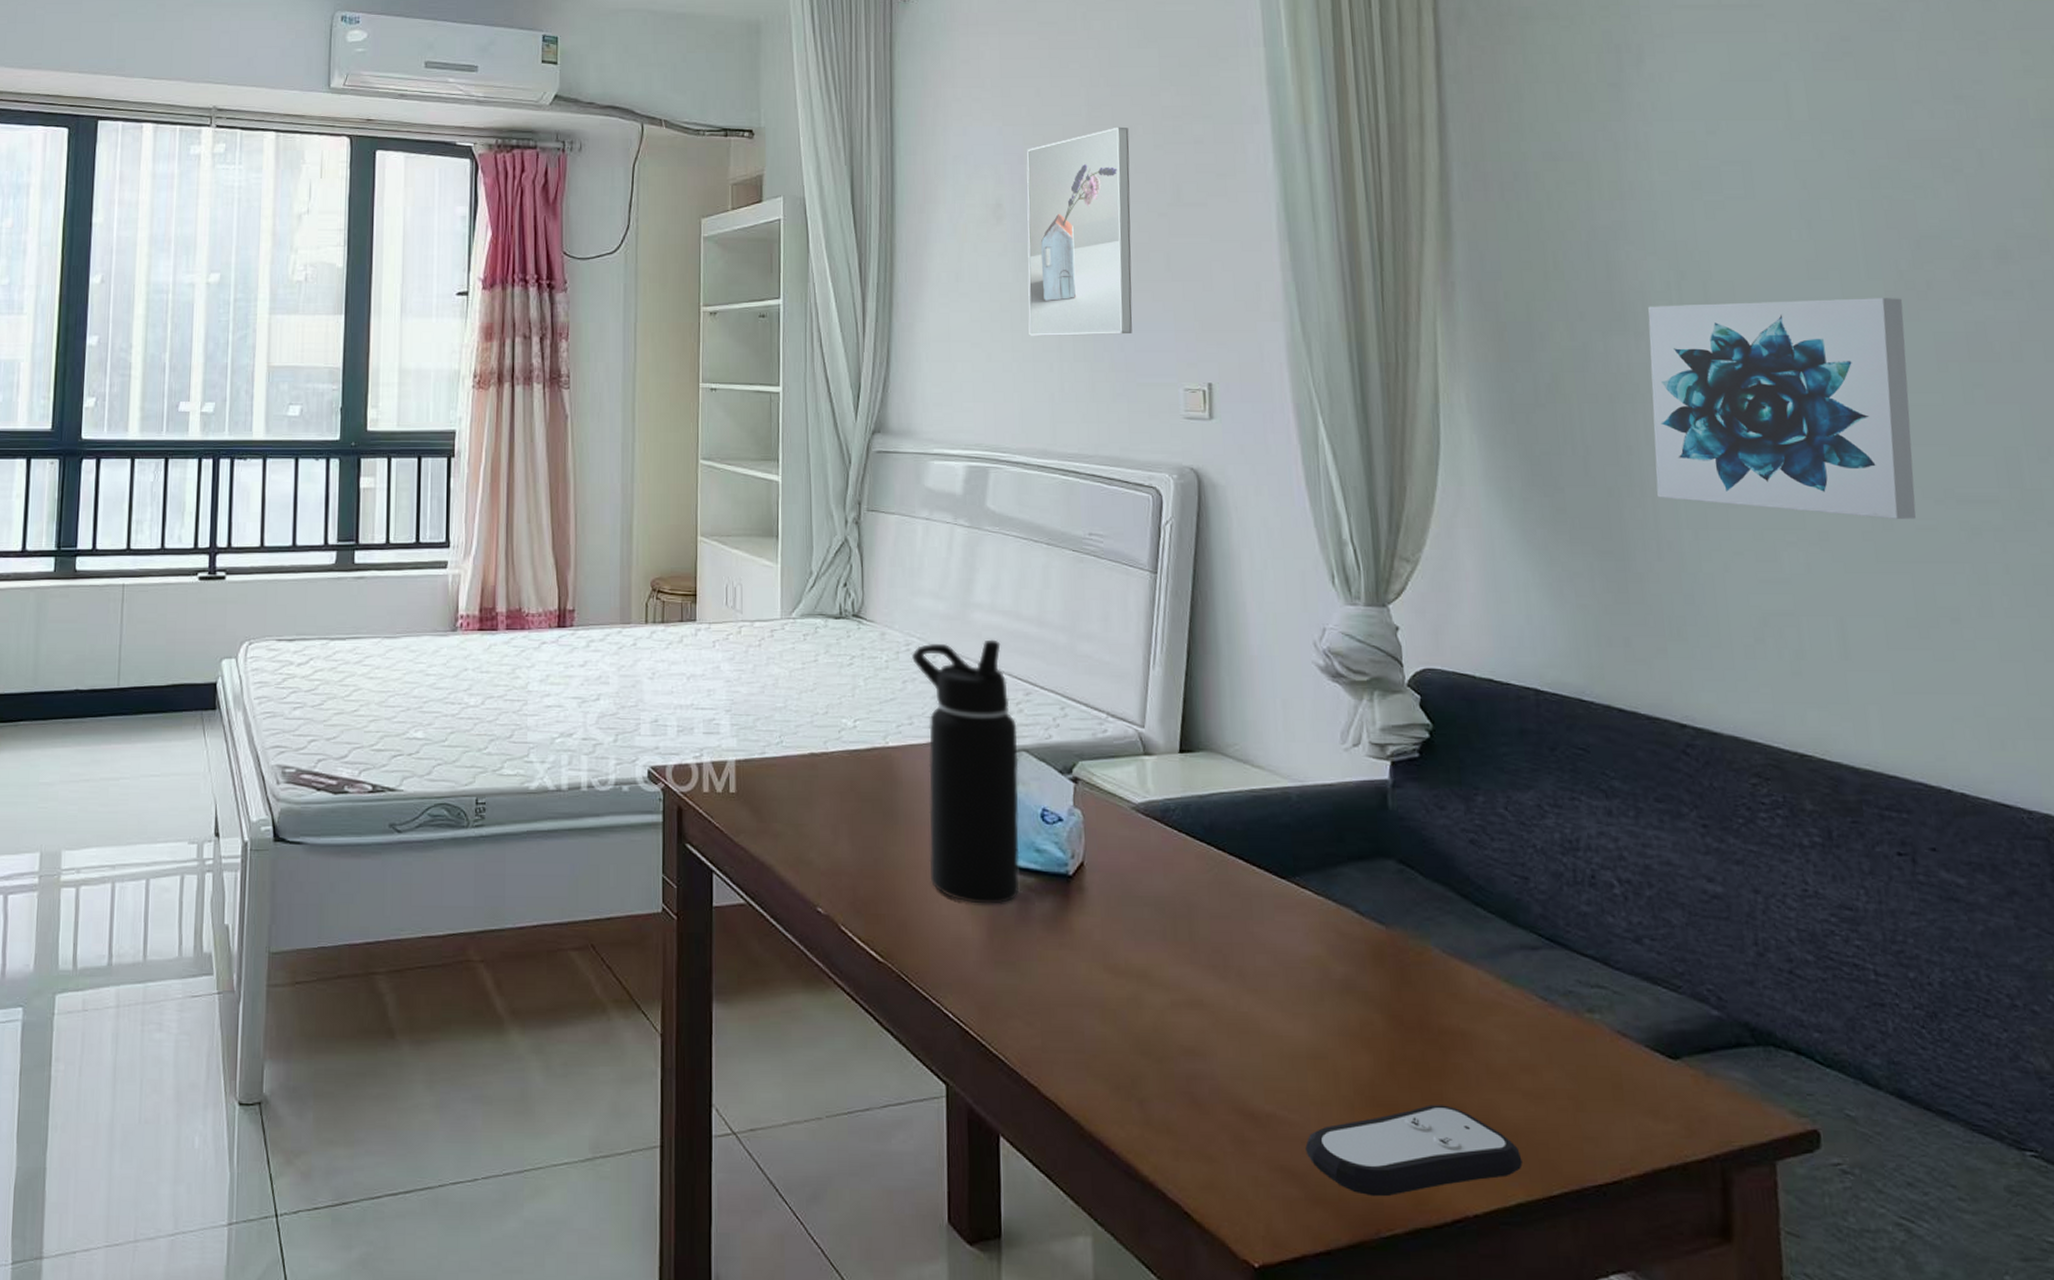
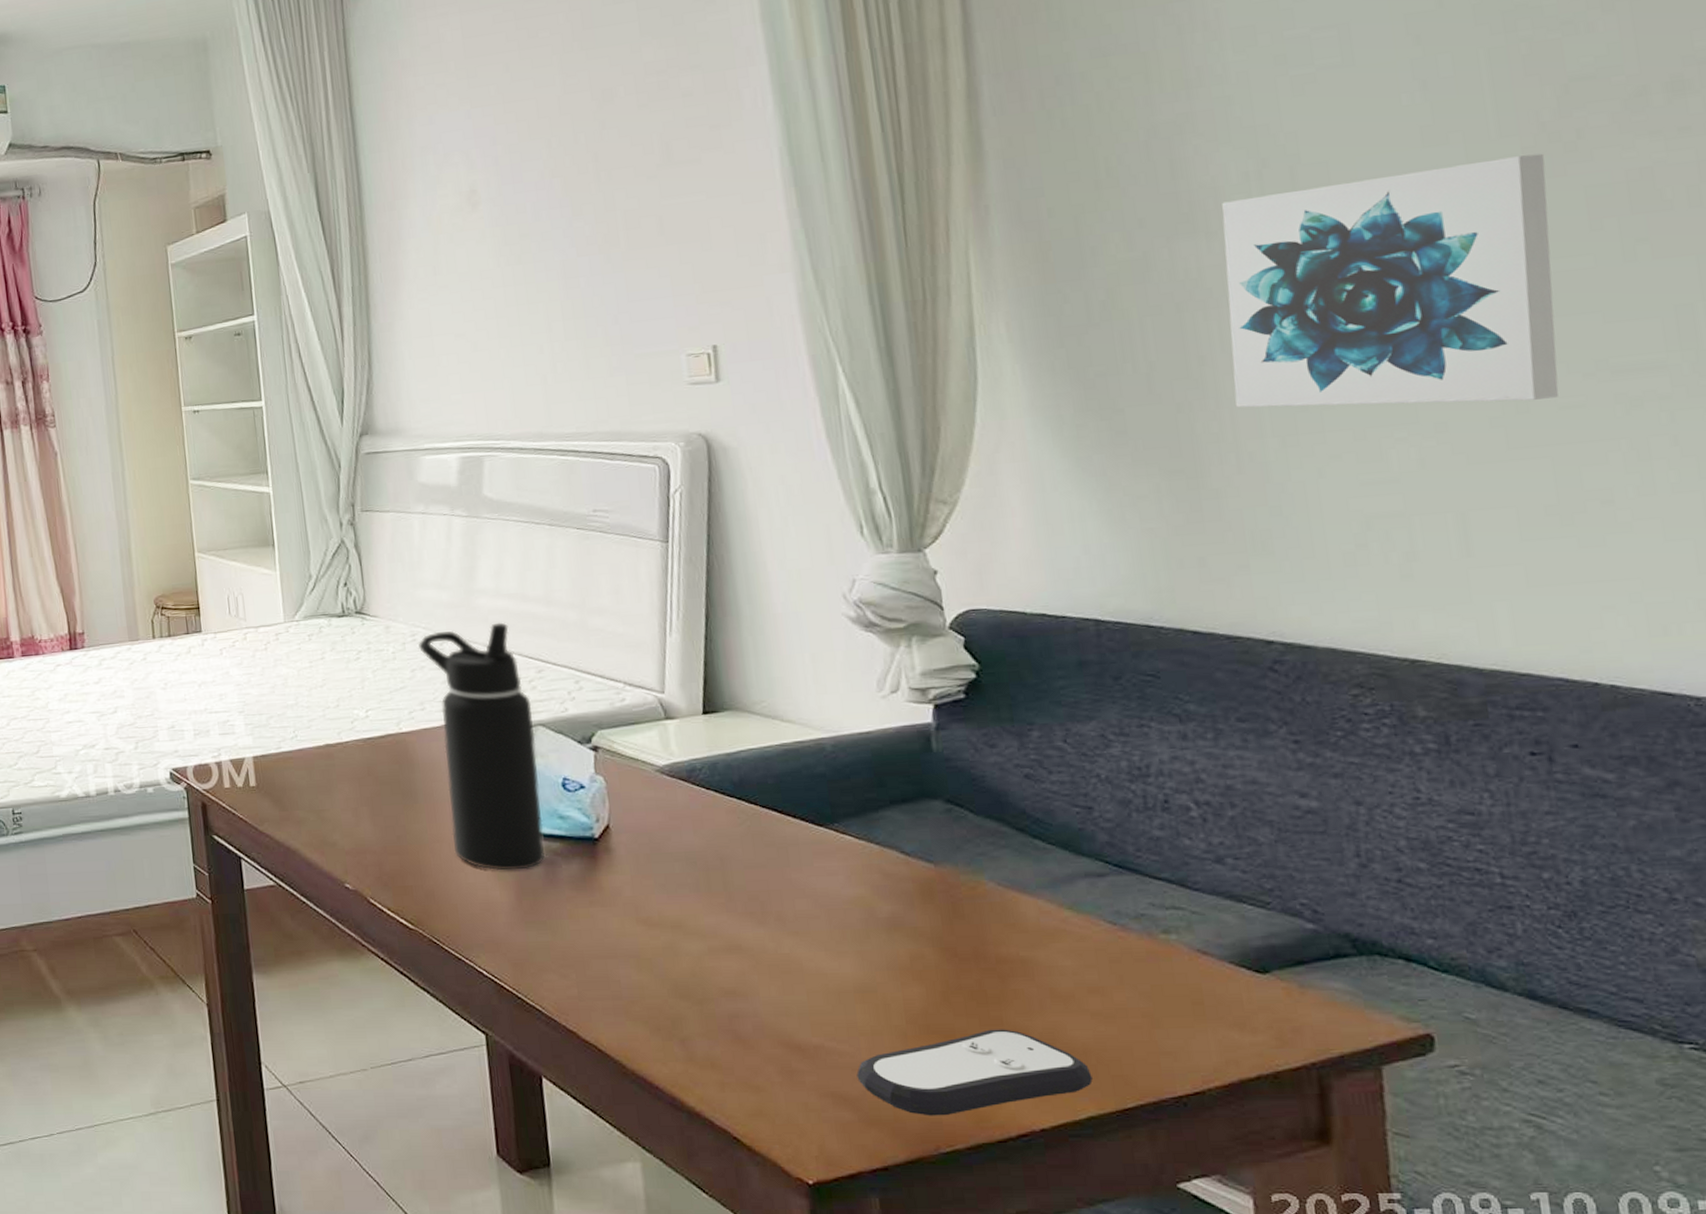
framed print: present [1026,127,1132,337] -> none [499,91,626,321]

